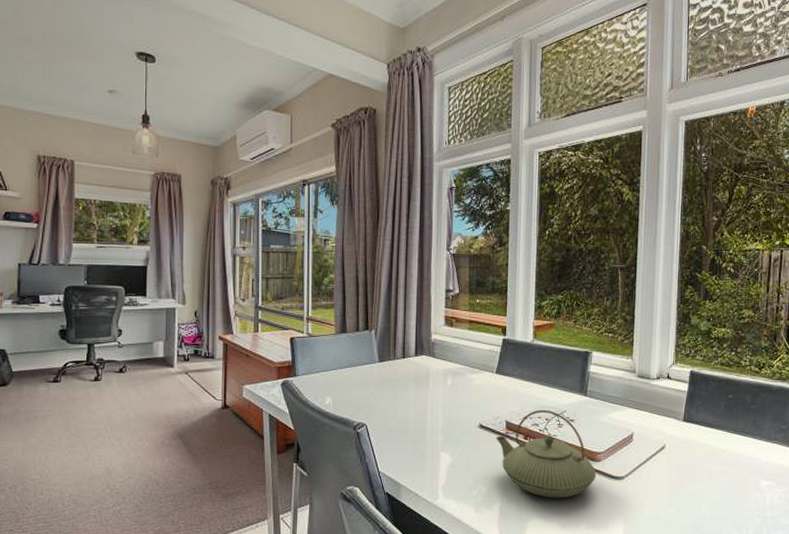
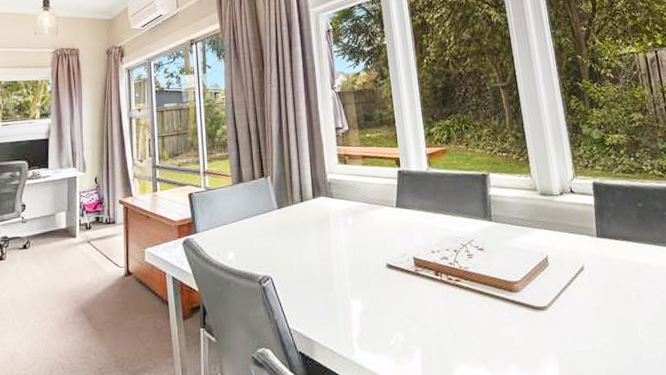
teapot: present [496,410,597,498] -> none [406,241,518,340]

